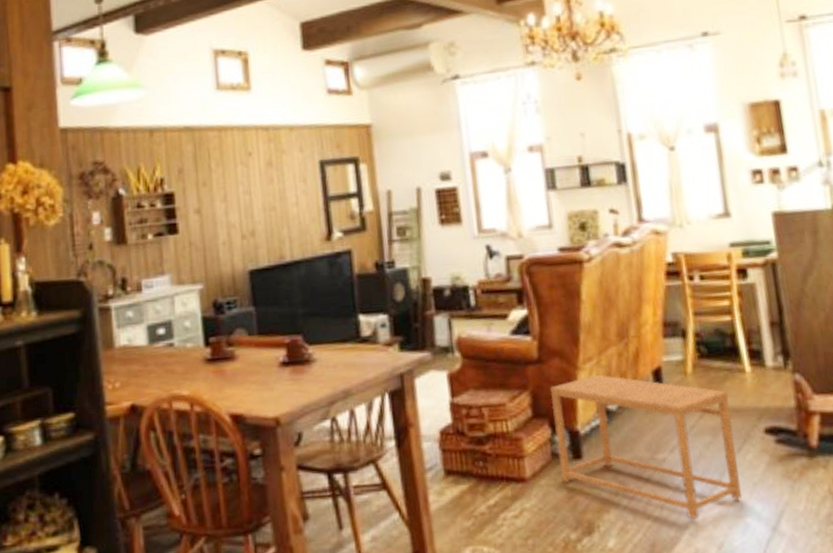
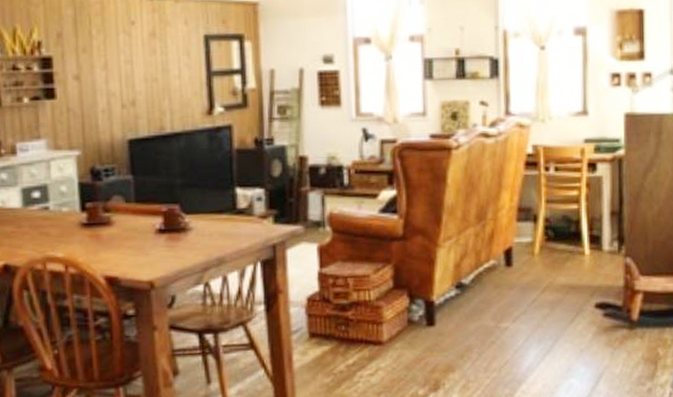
side table: present [549,374,741,519] -> none [411,252,570,379]

